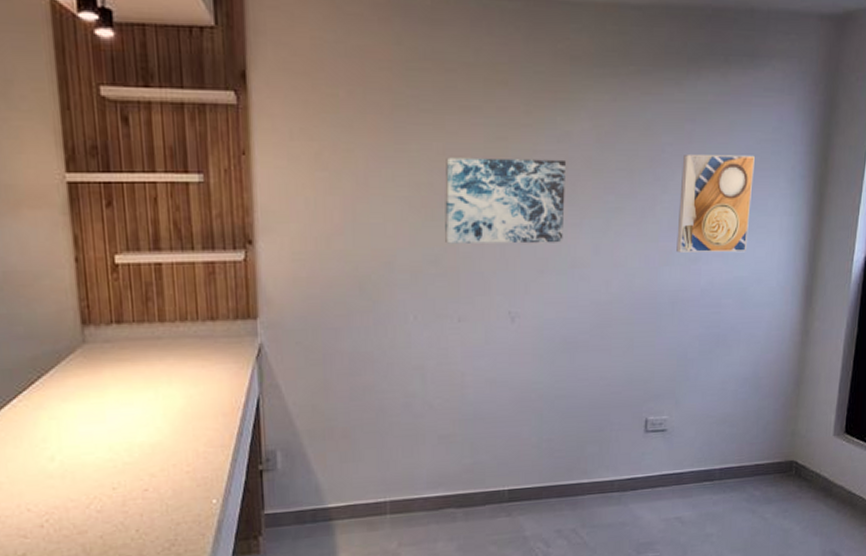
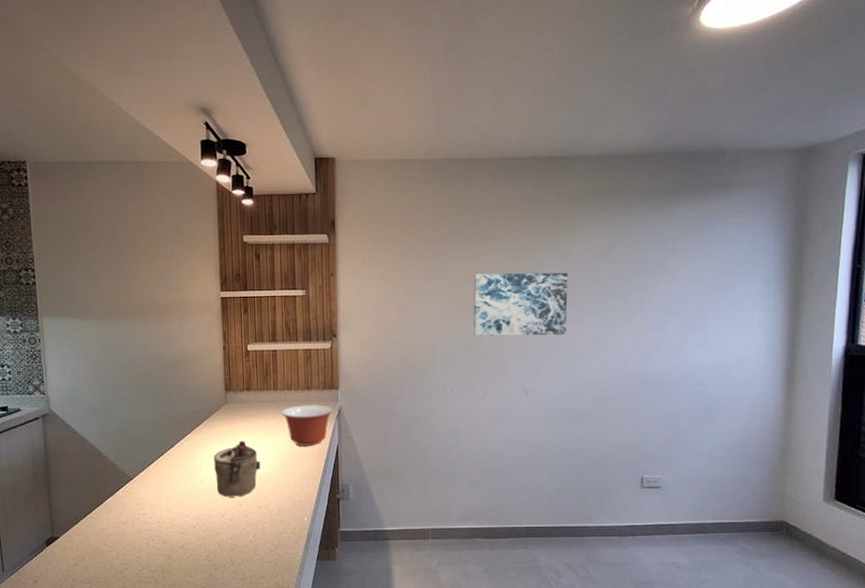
teapot: none [67,397,144,480] -> present [213,440,261,497]
mixing bowl: none [173,341,251,401] -> present [282,405,333,446]
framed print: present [676,155,755,253] -> none [664,263,731,342]

